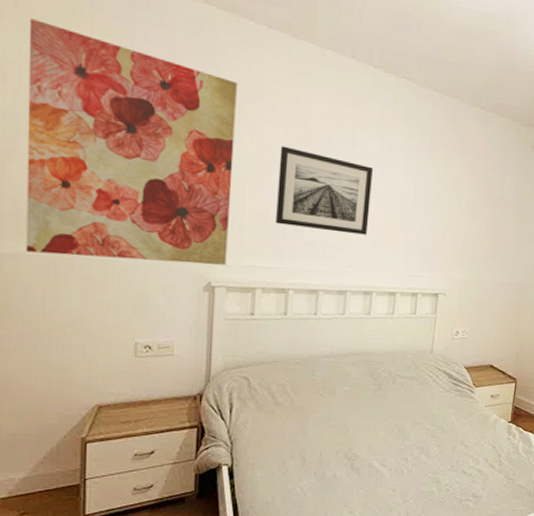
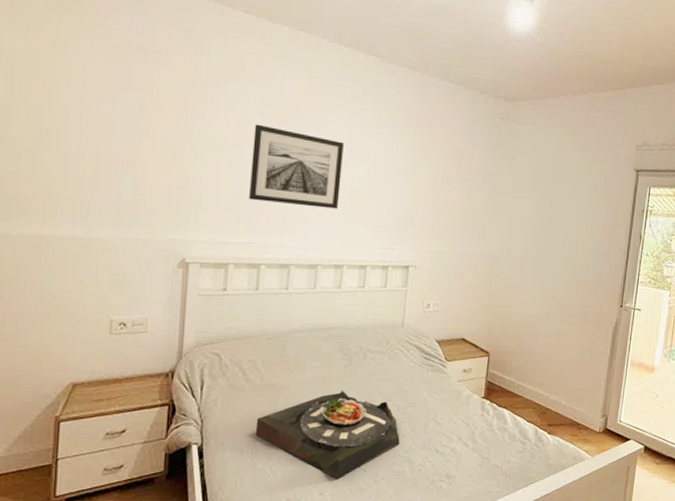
wall art: present [26,19,237,265] -> none [10,13,214,242]
serving tray: none [285,413,429,499] -> present [255,390,400,480]

